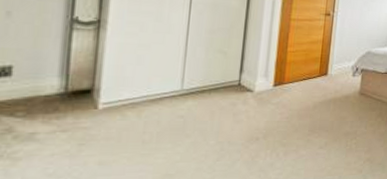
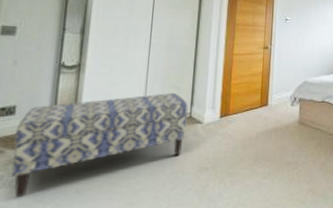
bench: none [10,57,237,171] -> present [11,92,188,198]

